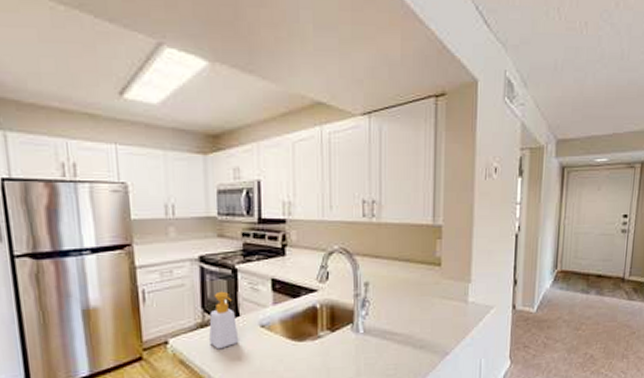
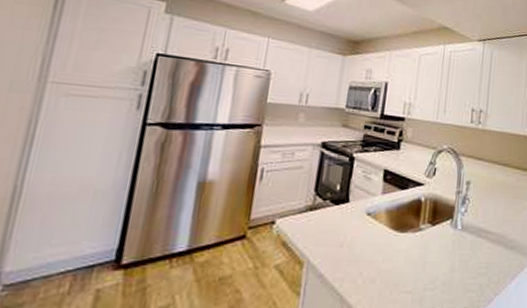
soap bottle: present [208,291,239,349] -> none [315,176,346,234]

